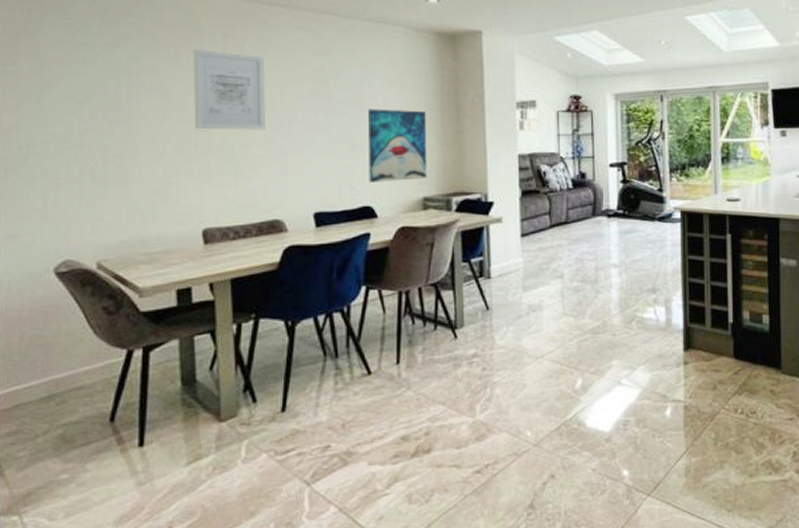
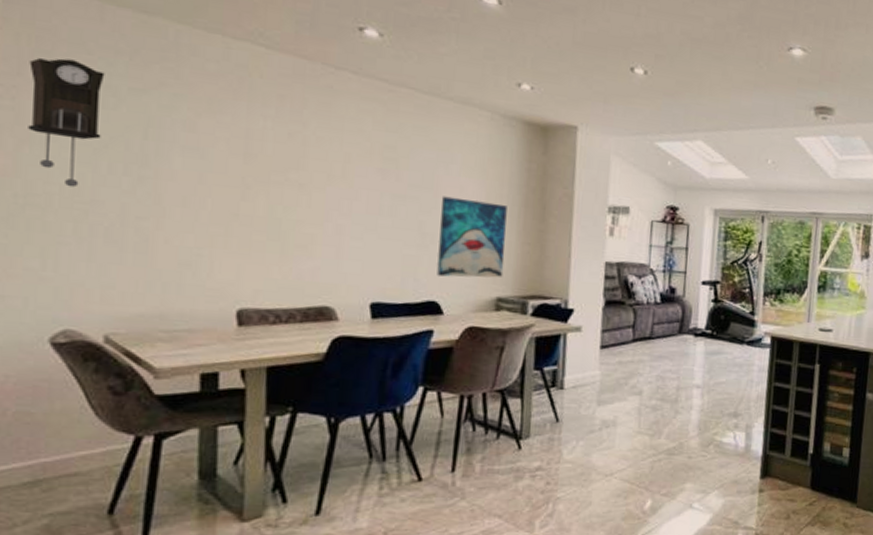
pendulum clock: none [24,25,83,135] -> present [28,58,105,188]
wall art: present [193,50,266,130] -> none [237,108,326,207]

